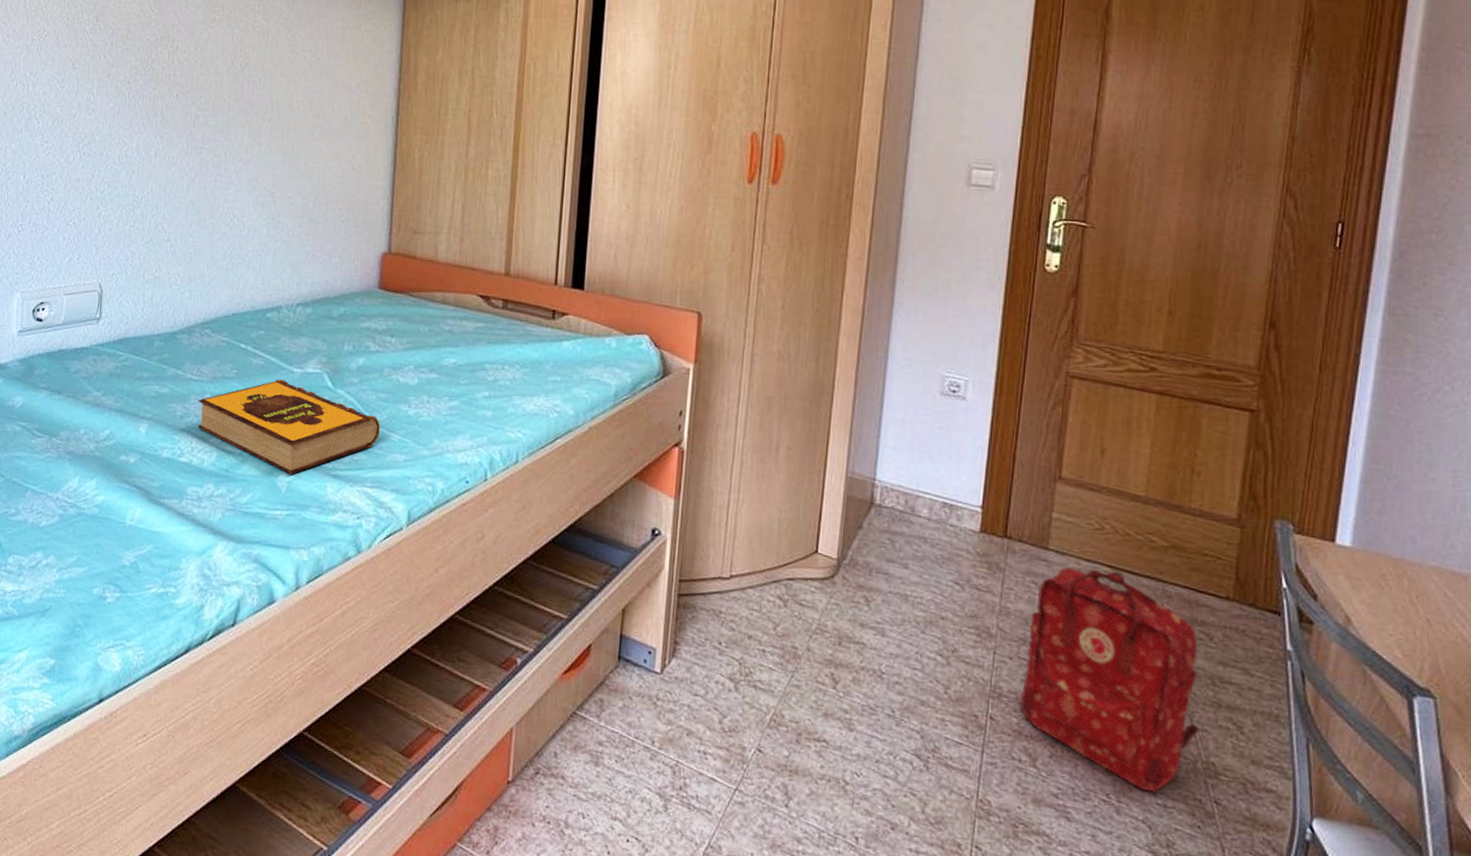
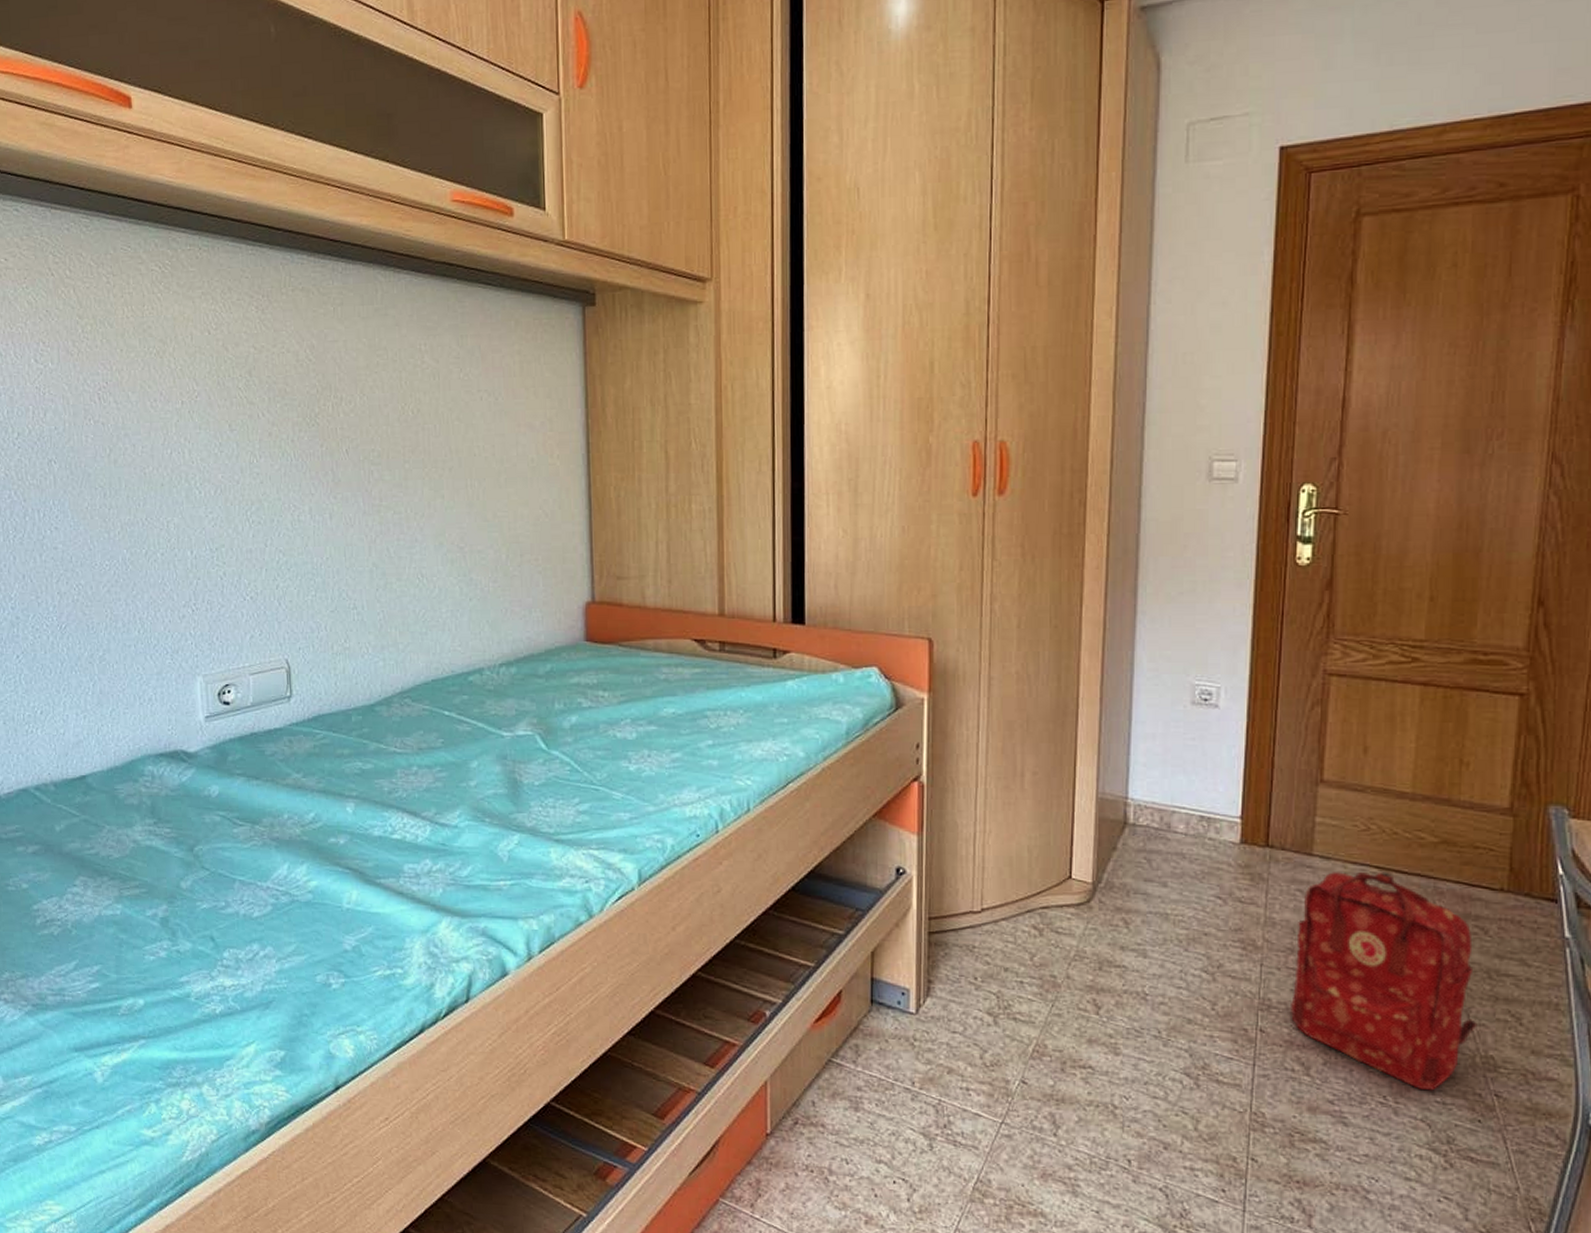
hardback book: present [197,379,380,475] -> none [406,745,601,844]

